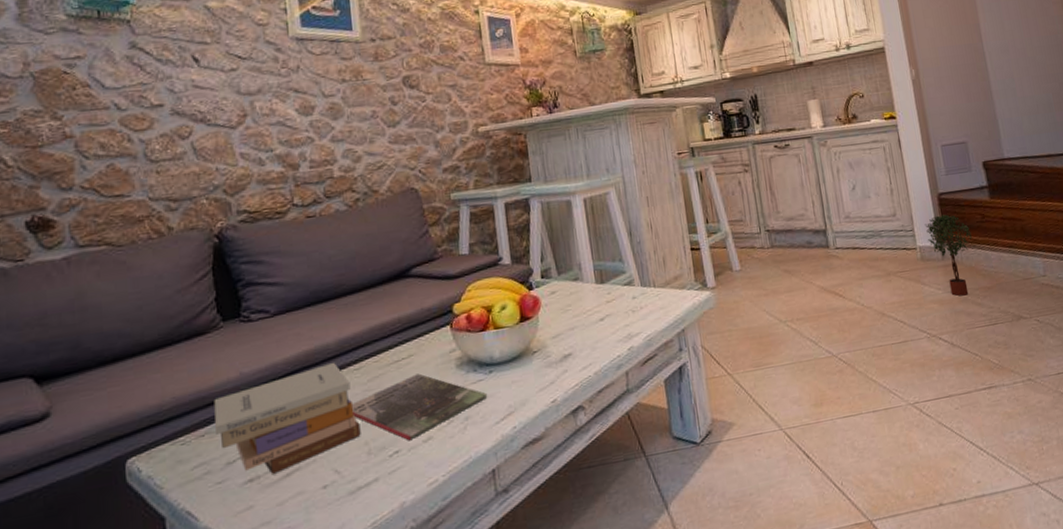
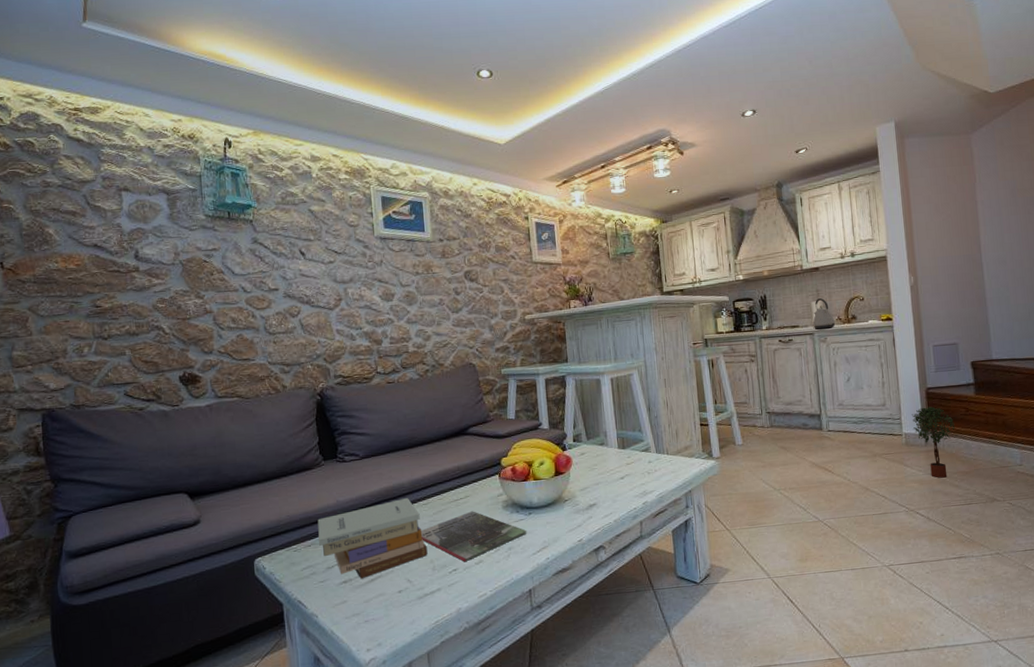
kettle: none [810,95,835,133] -> present [812,297,836,331]

